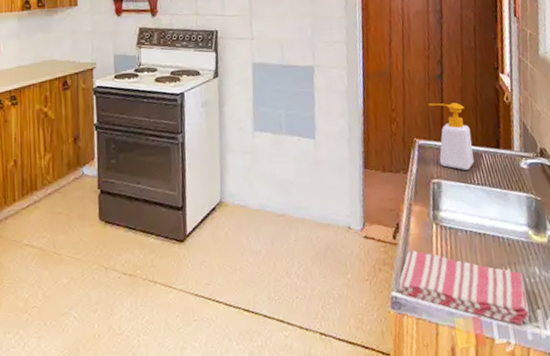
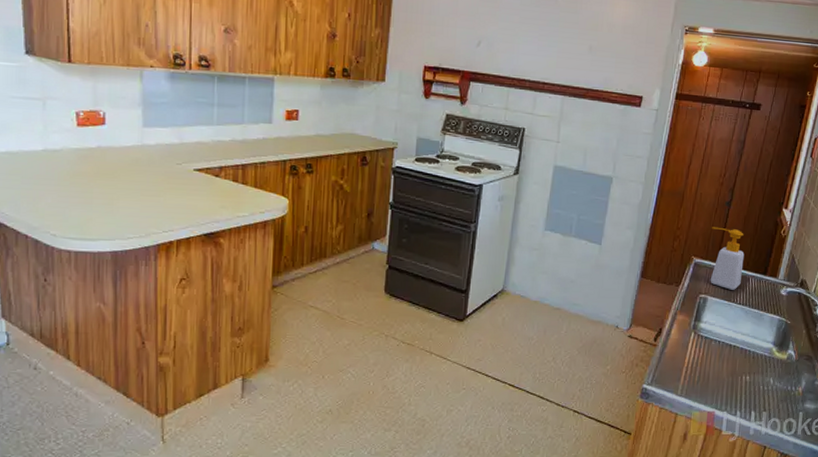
dish towel: present [398,250,529,325] -> none [649,352,759,422]

